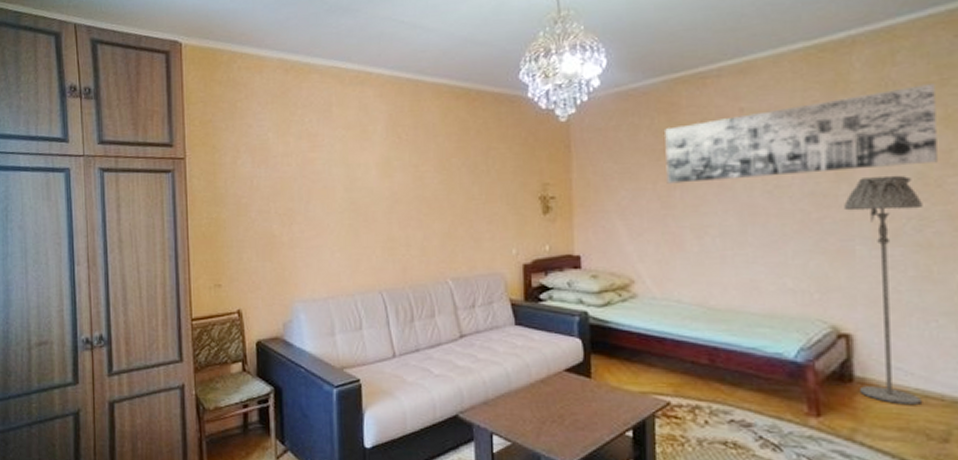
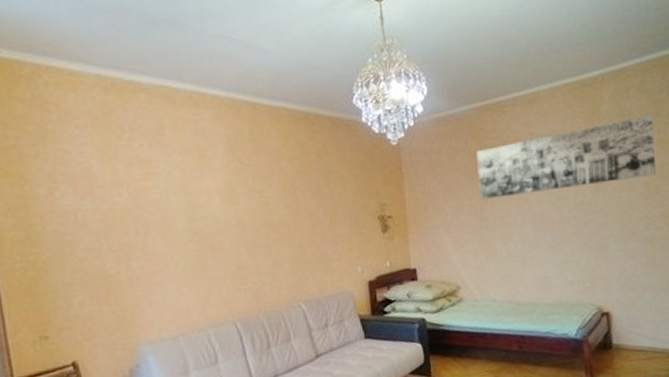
floor lamp: present [844,175,923,406] -> none [602,185,652,361]

